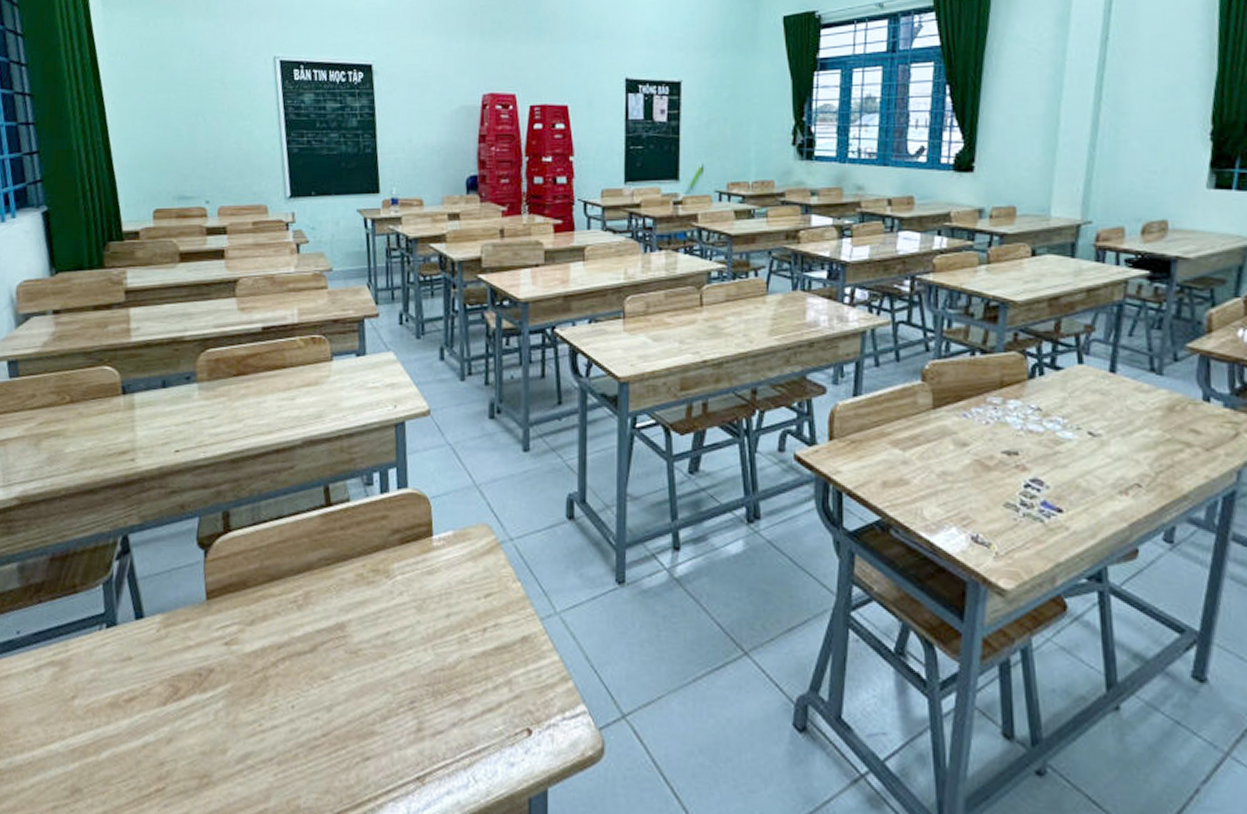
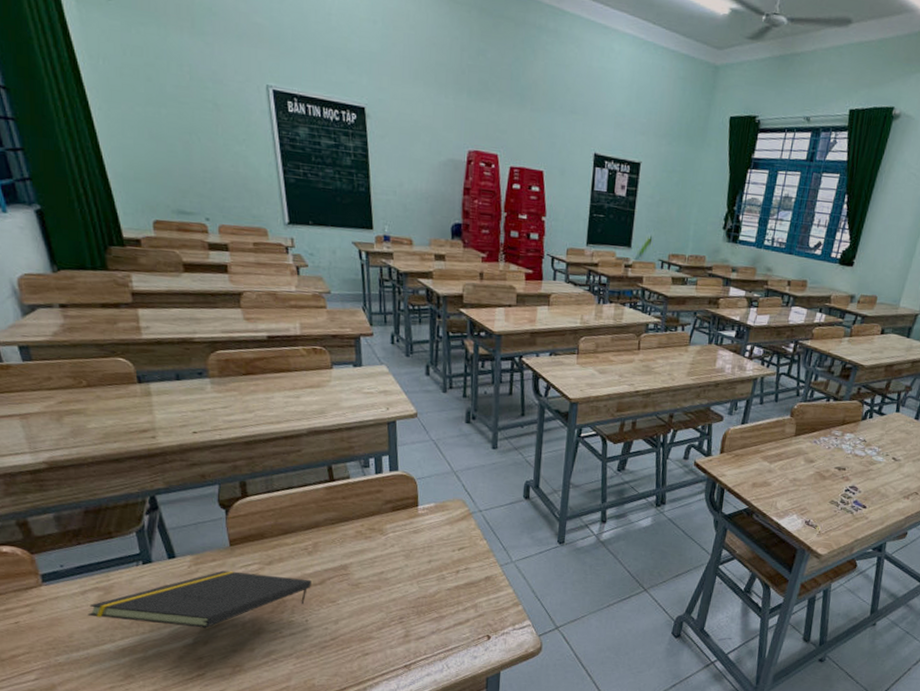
notepad: none [38,634,301,719] -> present [87,570,311,628]

